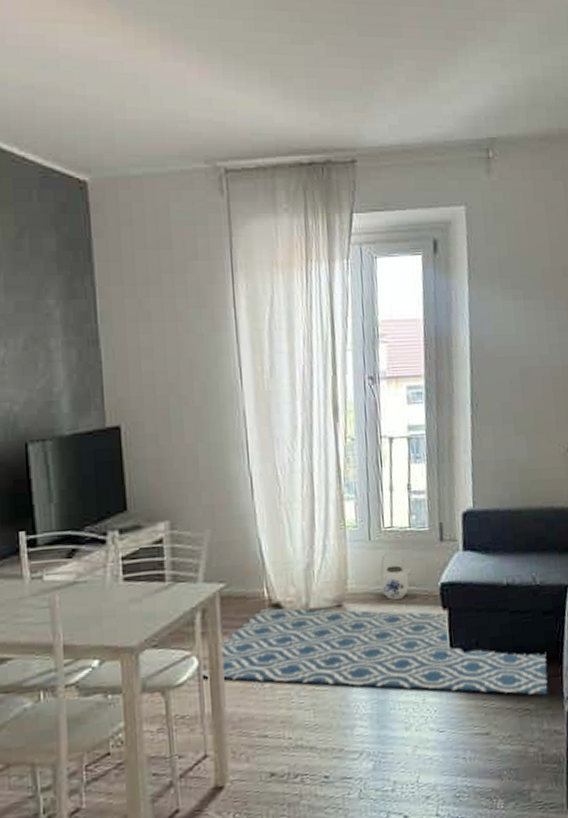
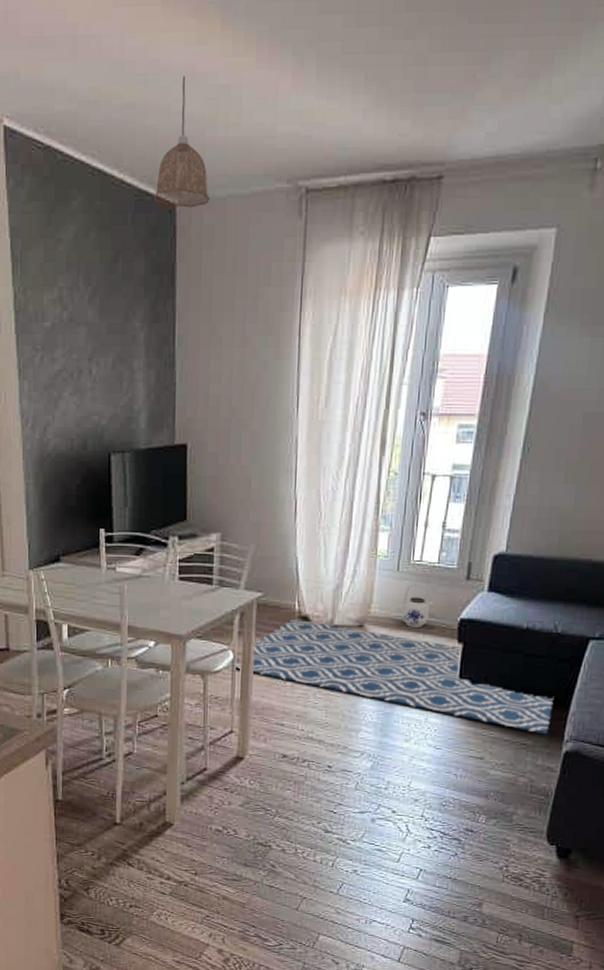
pendant lamp: none [60,62,124,185] -> present [153,75,210,208]

